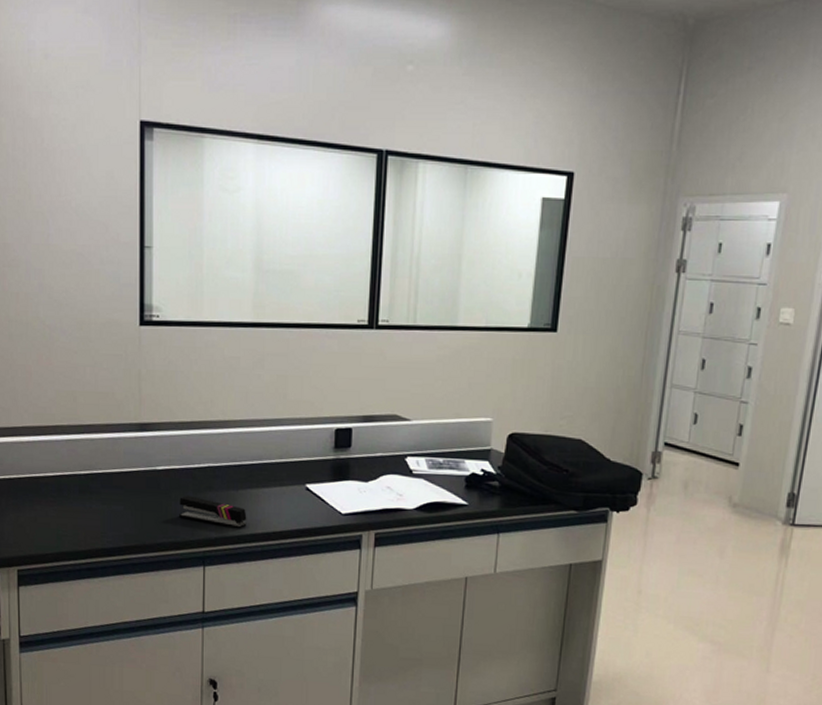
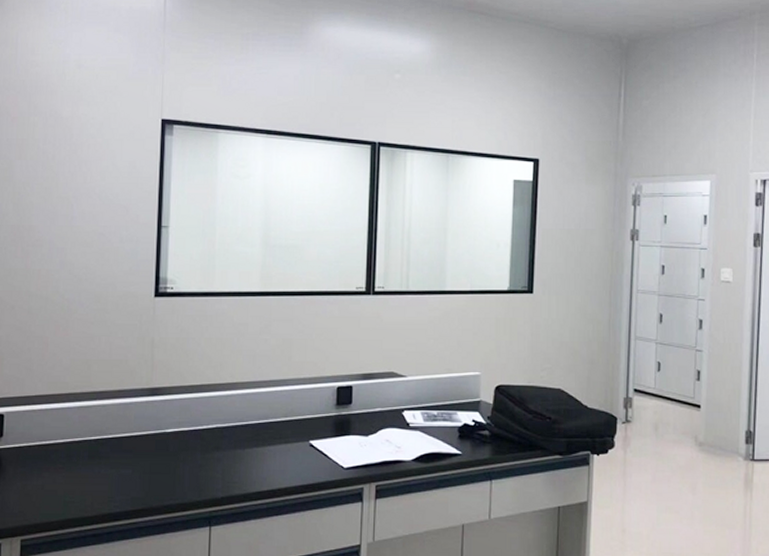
stapler: present [178,496,247,529] -> none [186,457,253,487]

